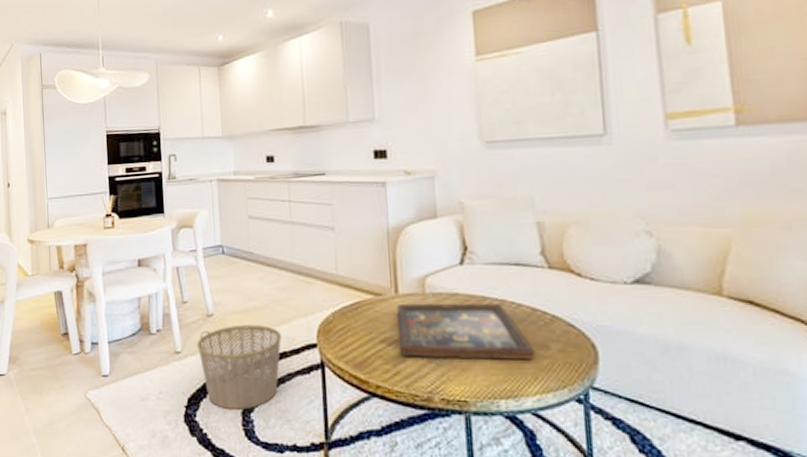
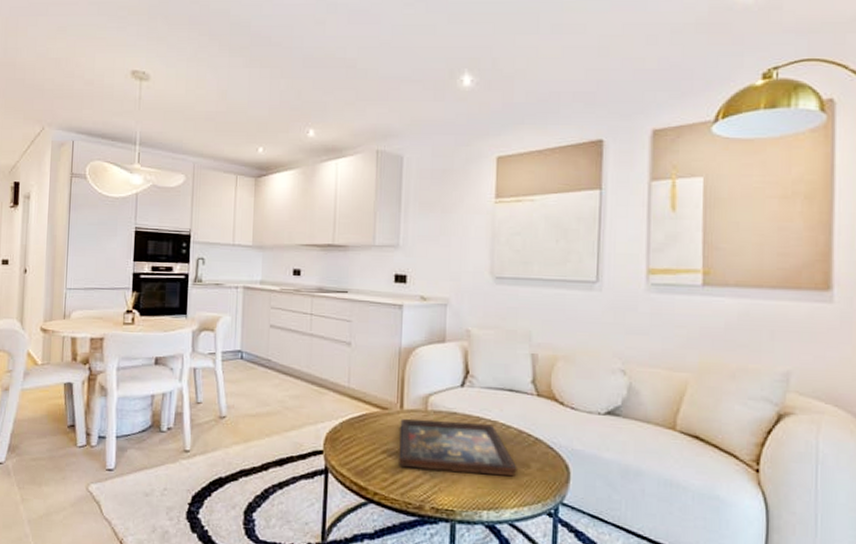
basket: present [196,324,282,410] -> none [206,428,291,509]

